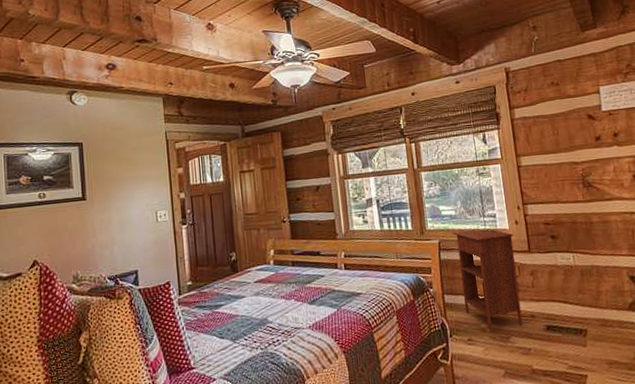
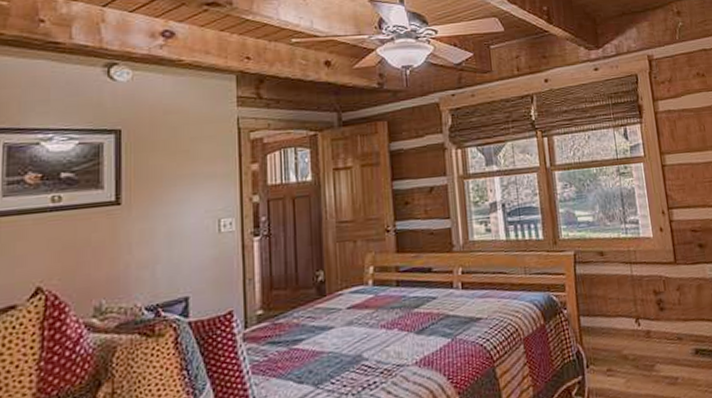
nightstand: present [451,228,523,330] -> none [588,236,669,358]

